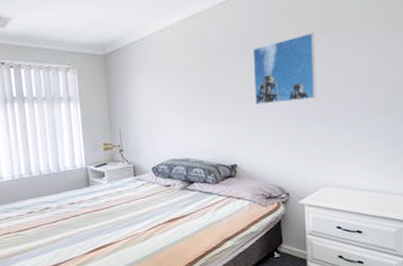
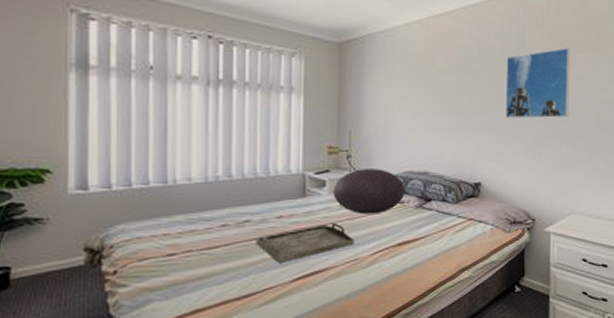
serving tray: none [55,205,132,240] -> present [256,222,354,263]
cushion: none [111,159,171,198] -> present [333,169,406,214]

